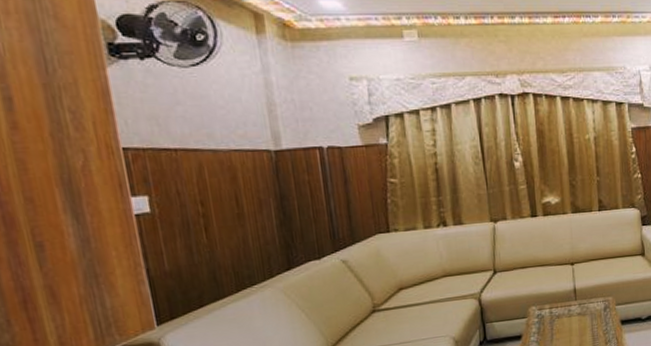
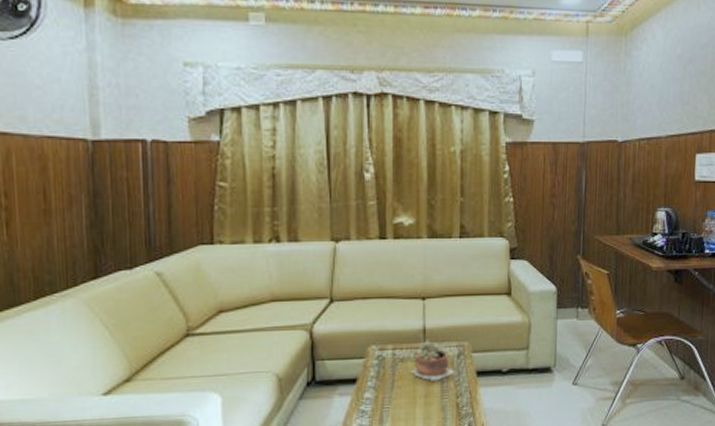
succulent plant: none [567,298,603,332] -> present [412,340,455,381]

